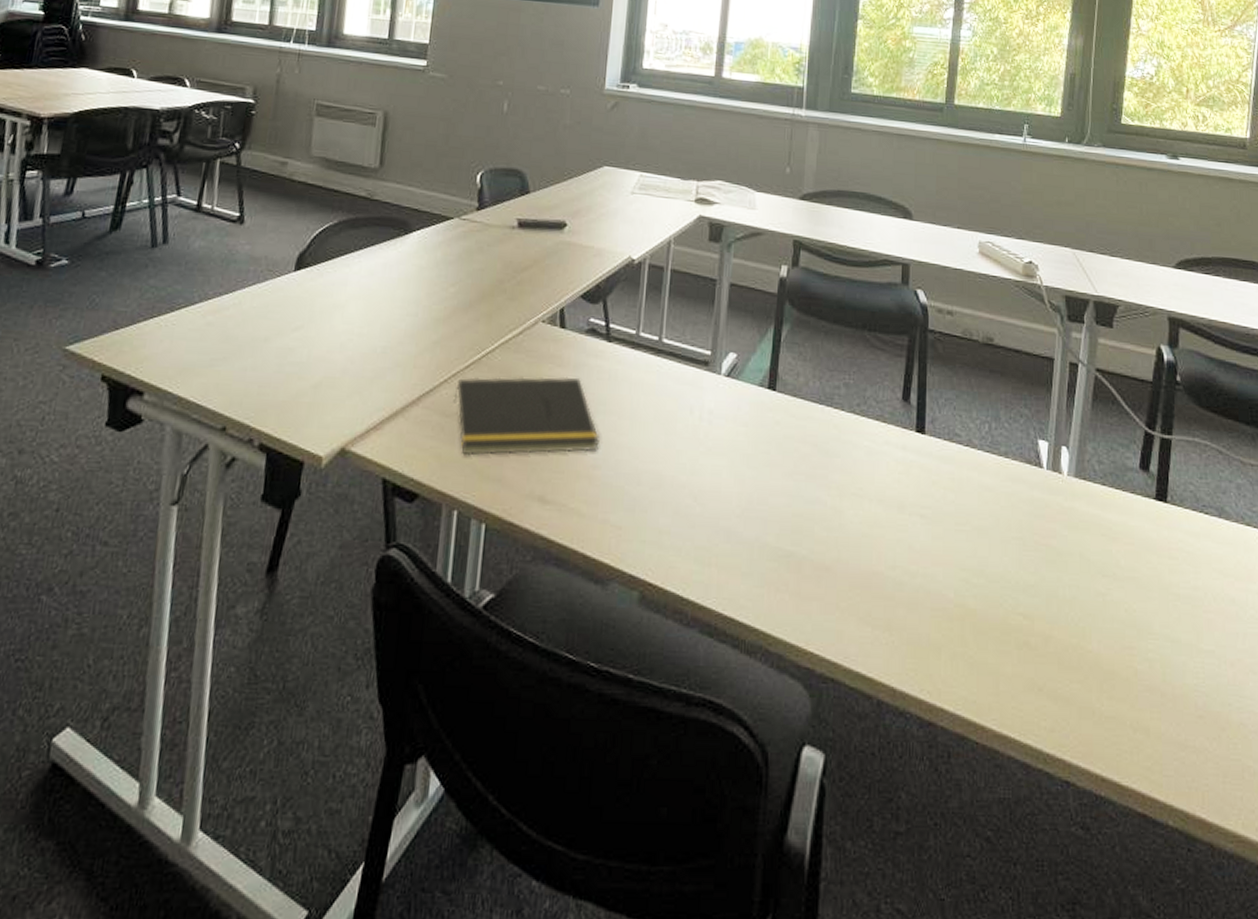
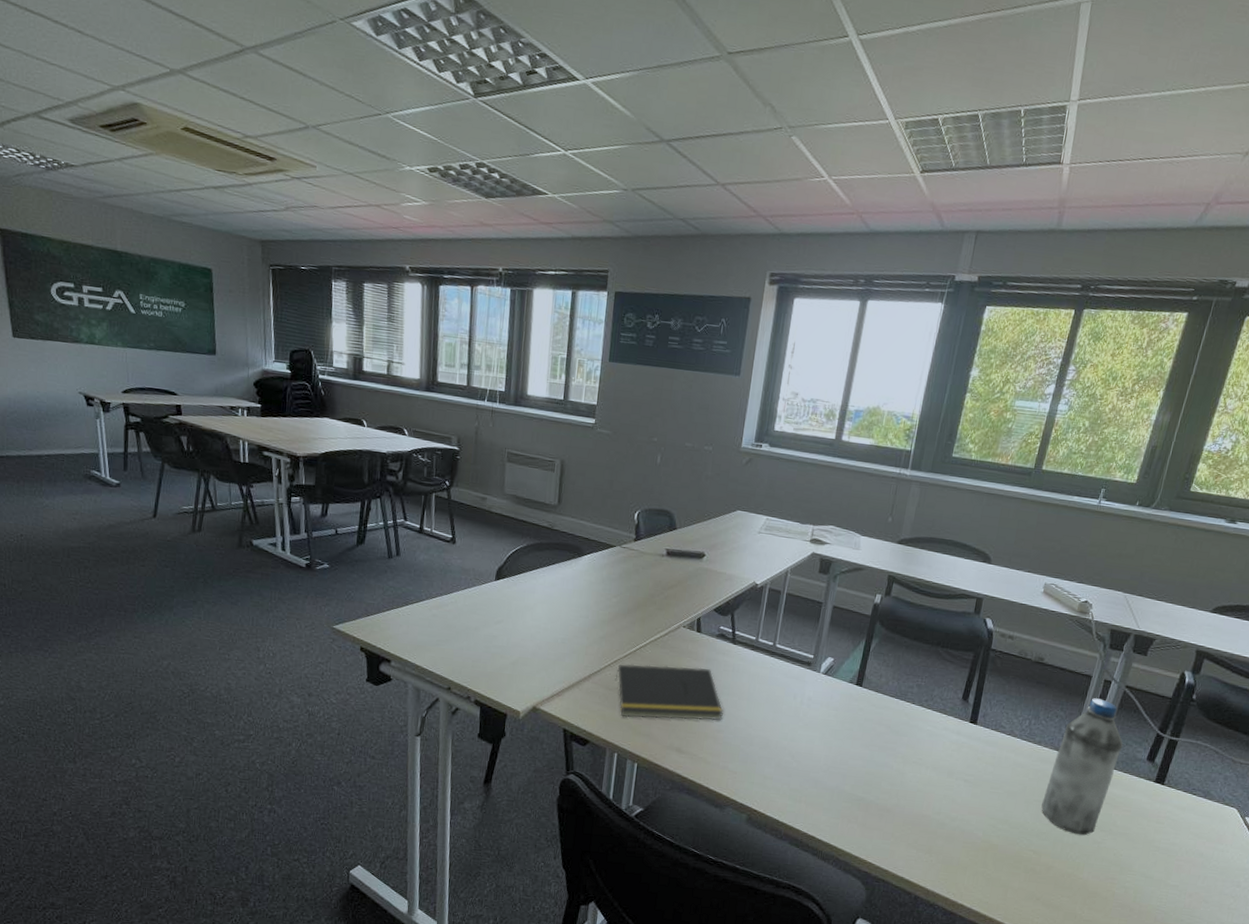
water bottle: none [1023,388,1108,585] -> present [1041,698,1124,836]

